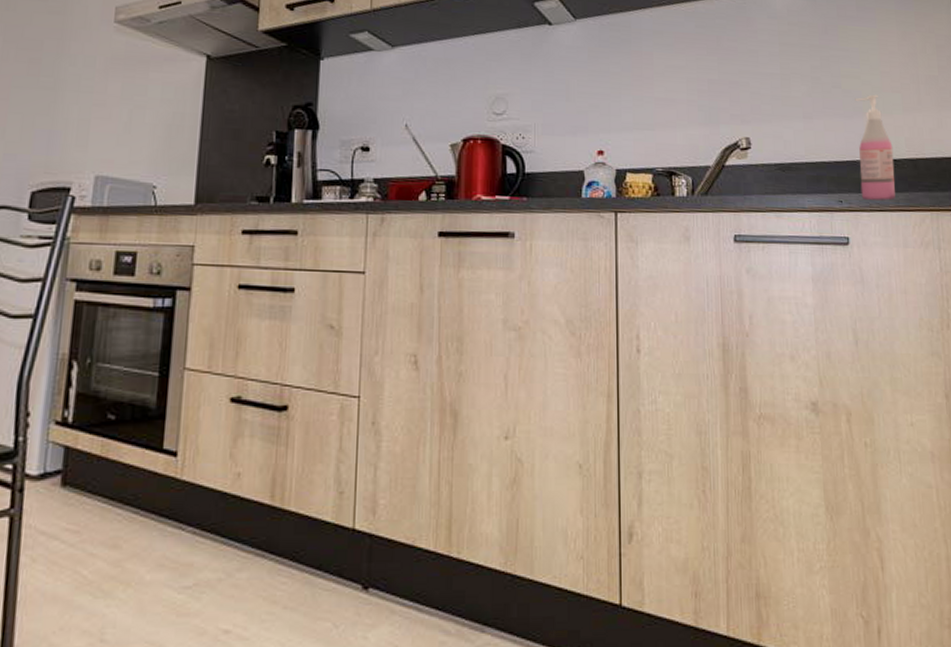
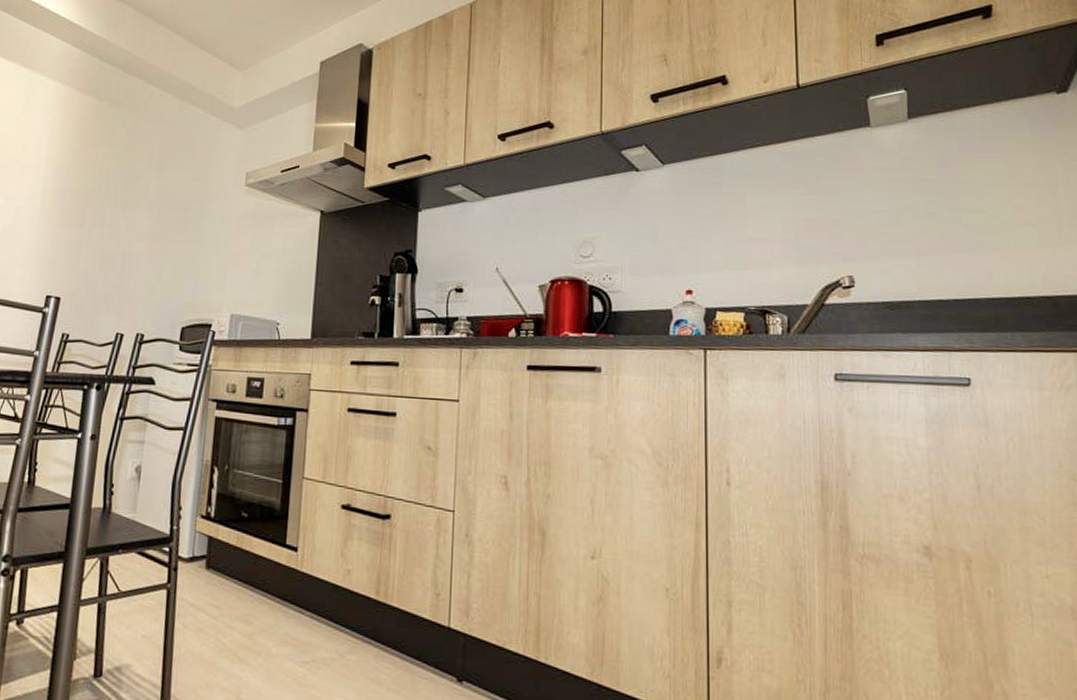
soap dispenser: present [855,94,895,201] -> none [979,228,1029,341]

